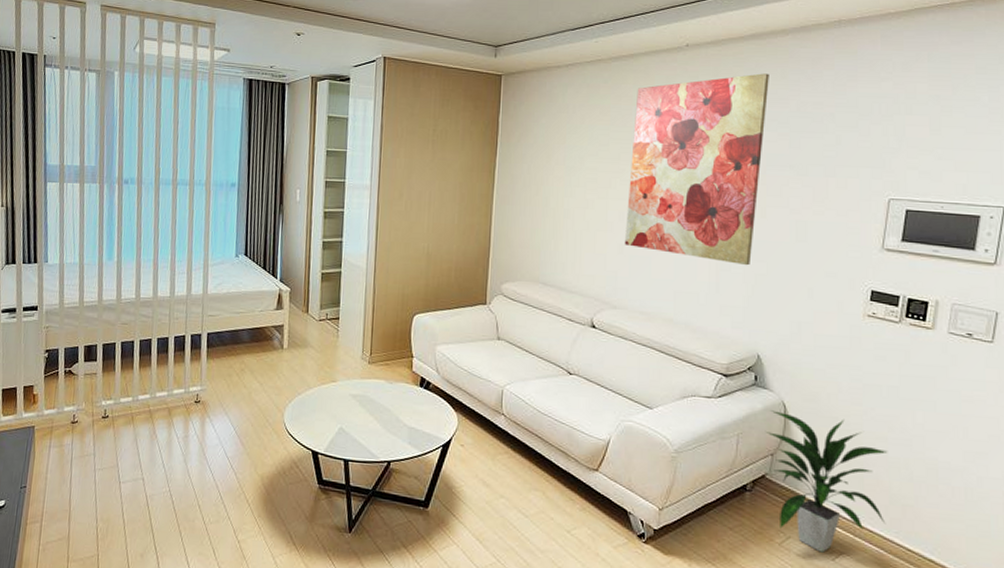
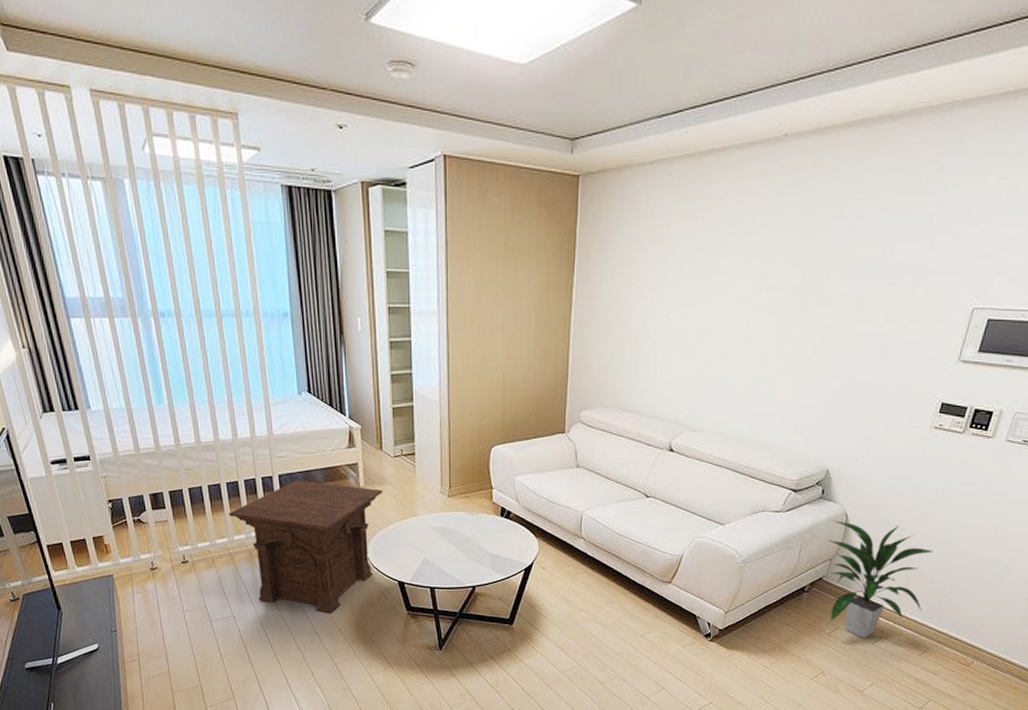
side table: none [154,339,305,482] -> present [228,480,383,613]
wall art: present [625,73,769,266] -> none [706,168,871,383]

